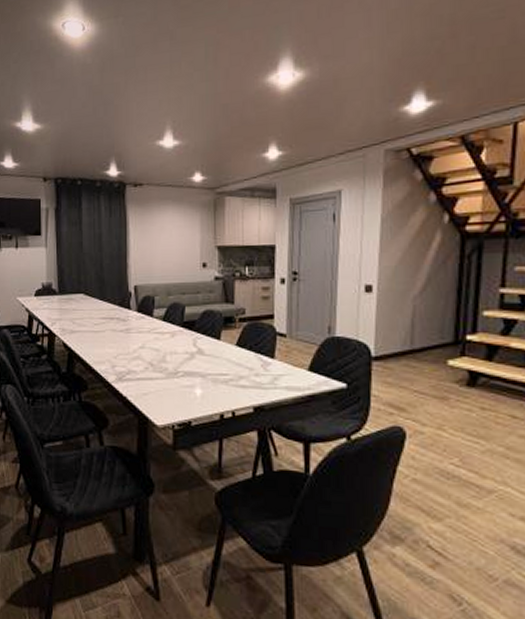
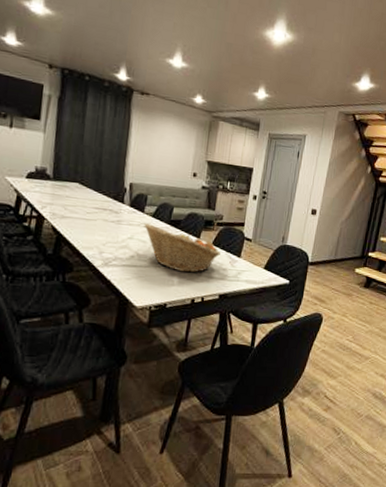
fruit basket: none [155,329,248,382] -> present [144,223,220,273]

